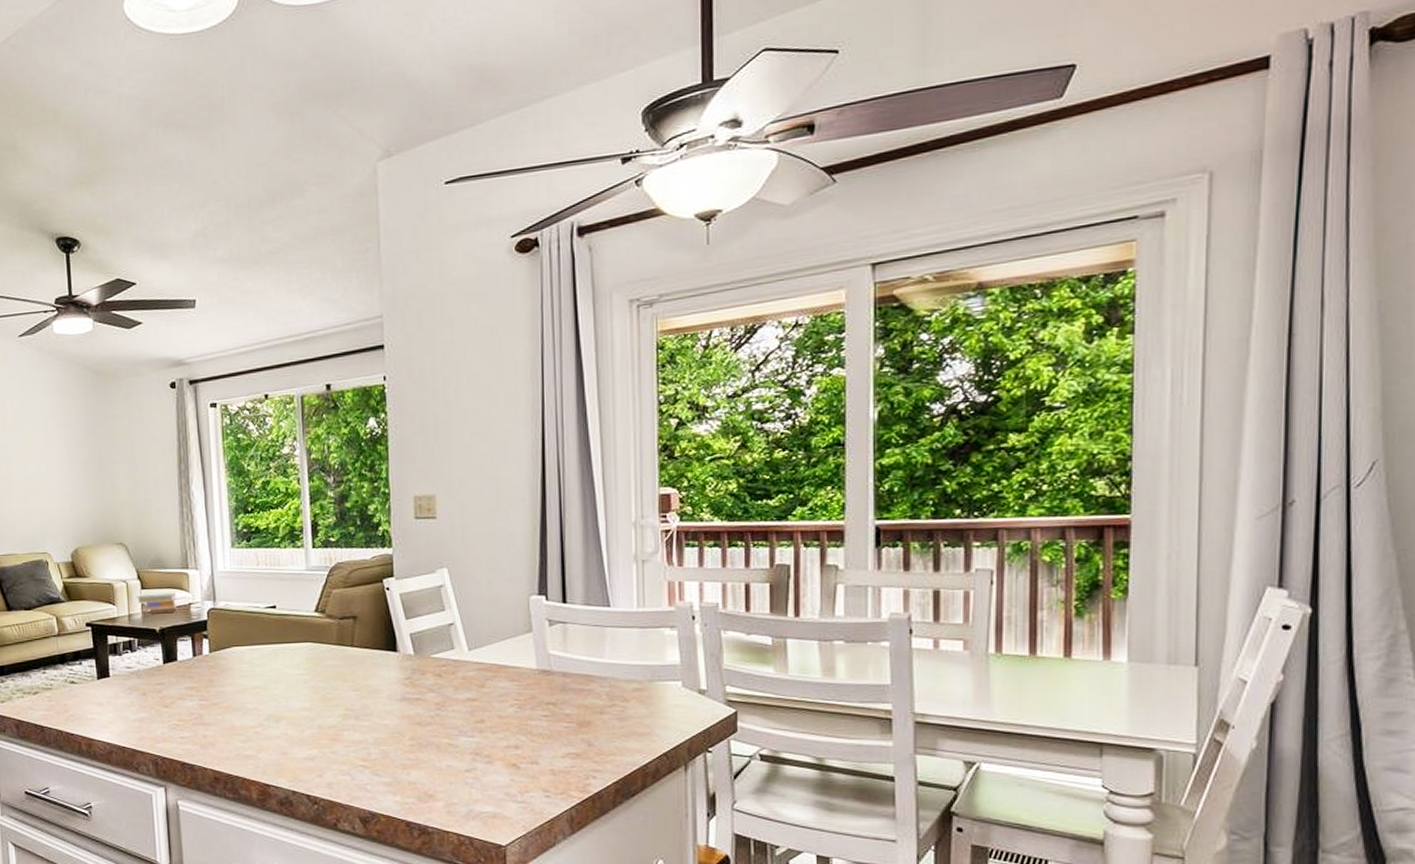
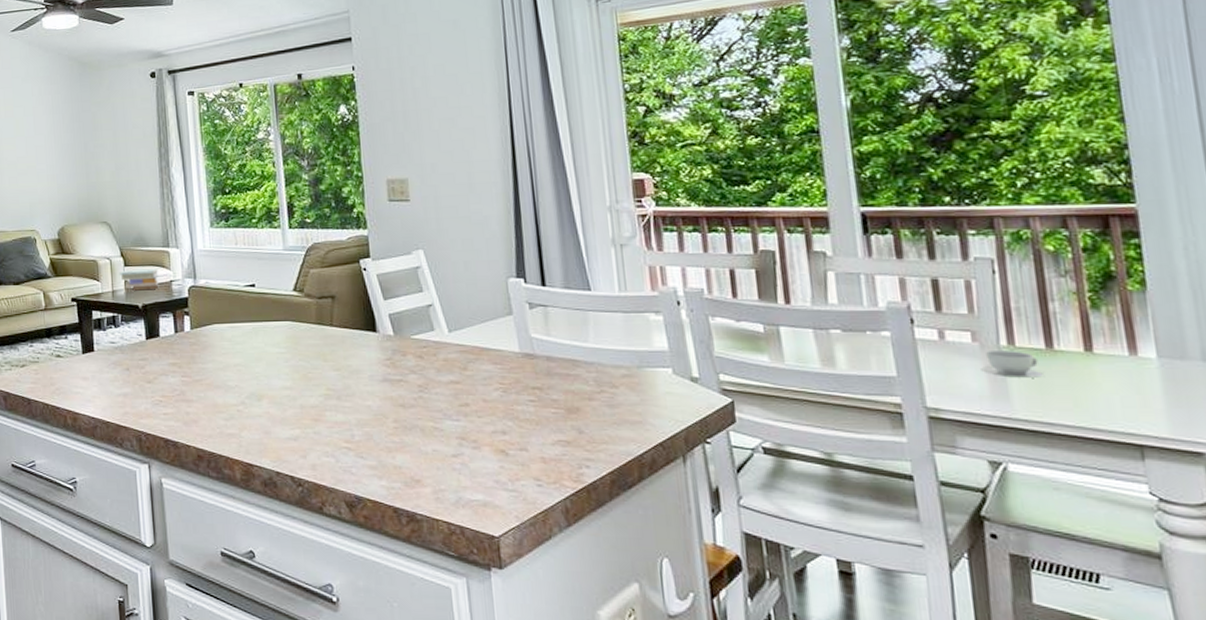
teacup: none [968,658,1024,683] -> present [981,351,1043,378]

